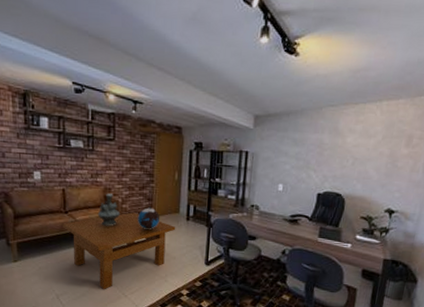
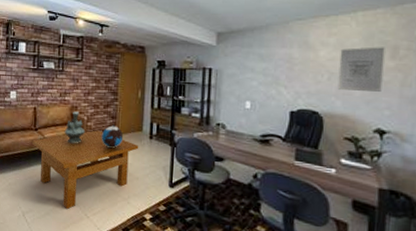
wall art: none [359,135,402,176] -> present [337,47,385,92]

